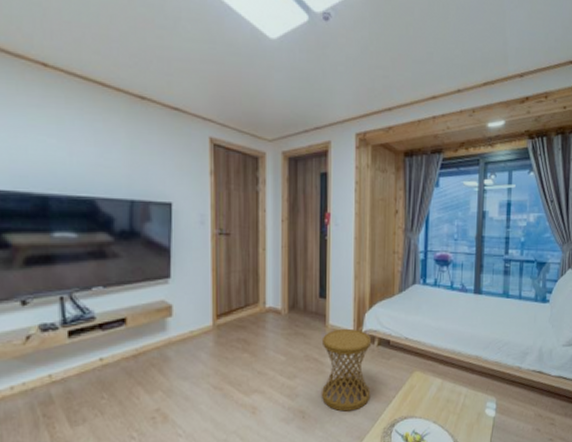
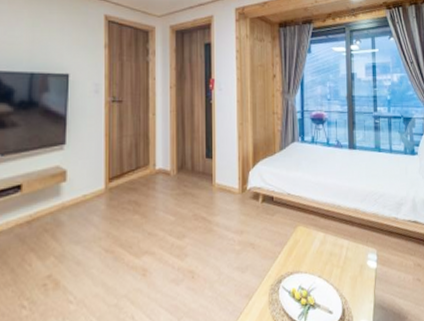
side table: present [321,328,372,412] -> none [209,186,257,270]

